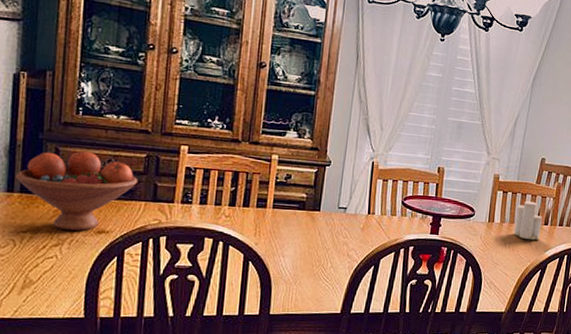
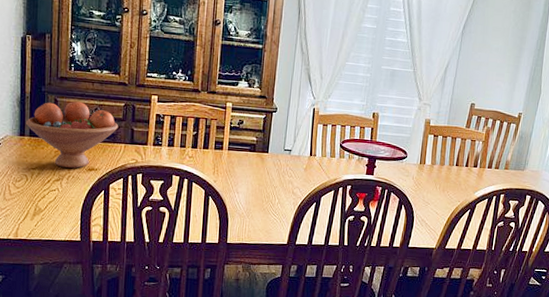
candle: present [513,200,542,241] -> none [444,143,471,182]

